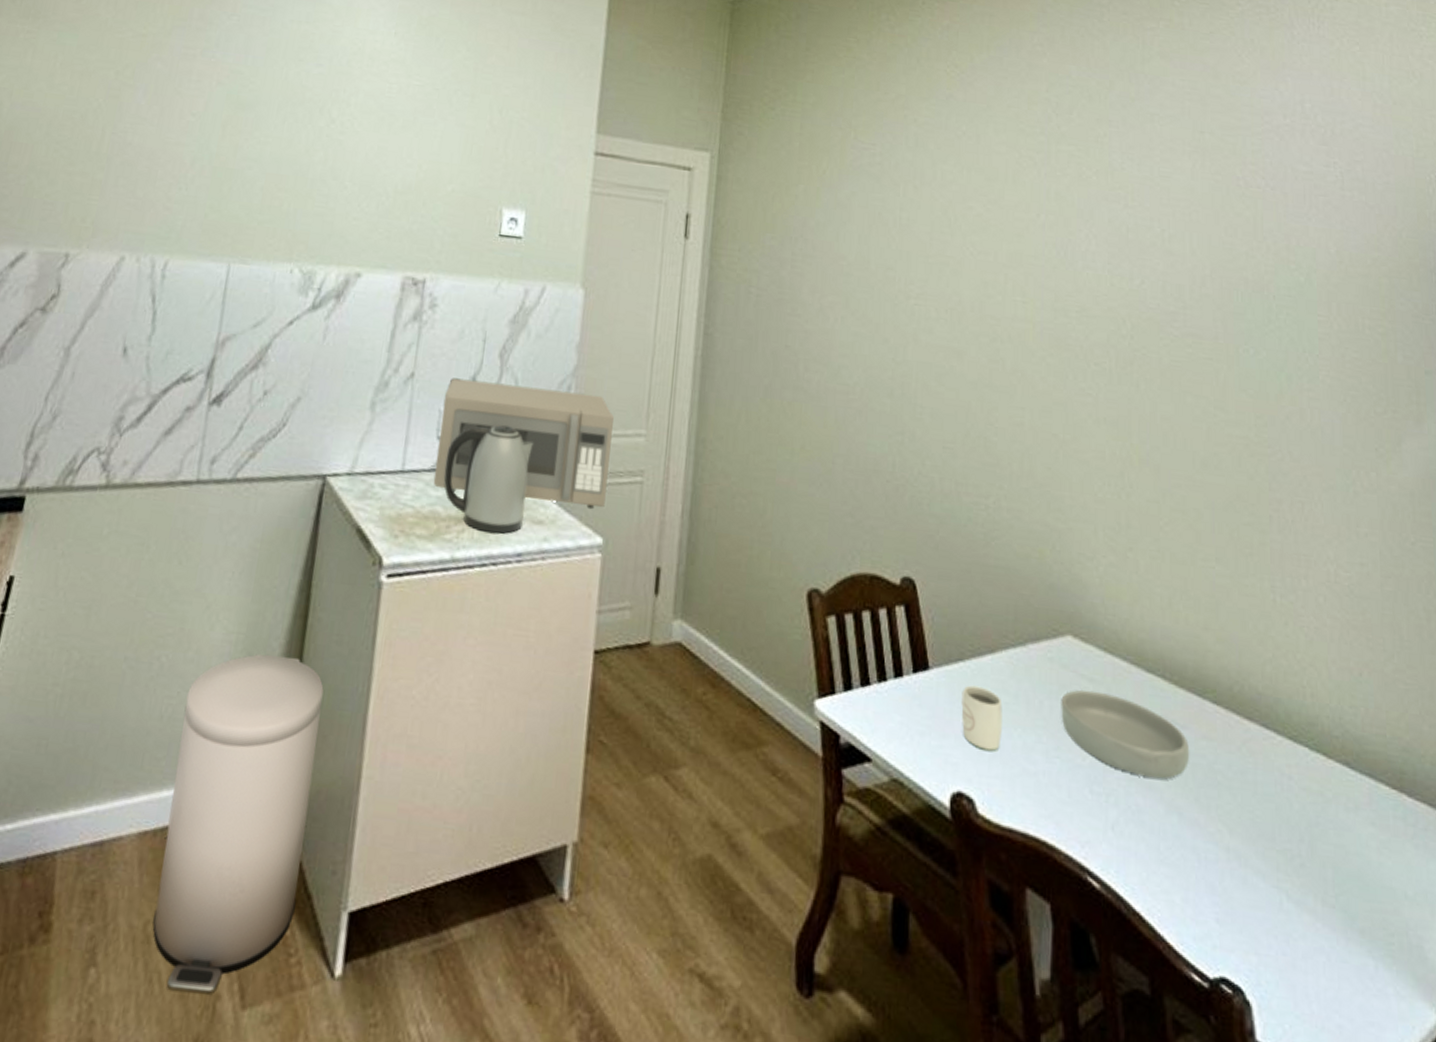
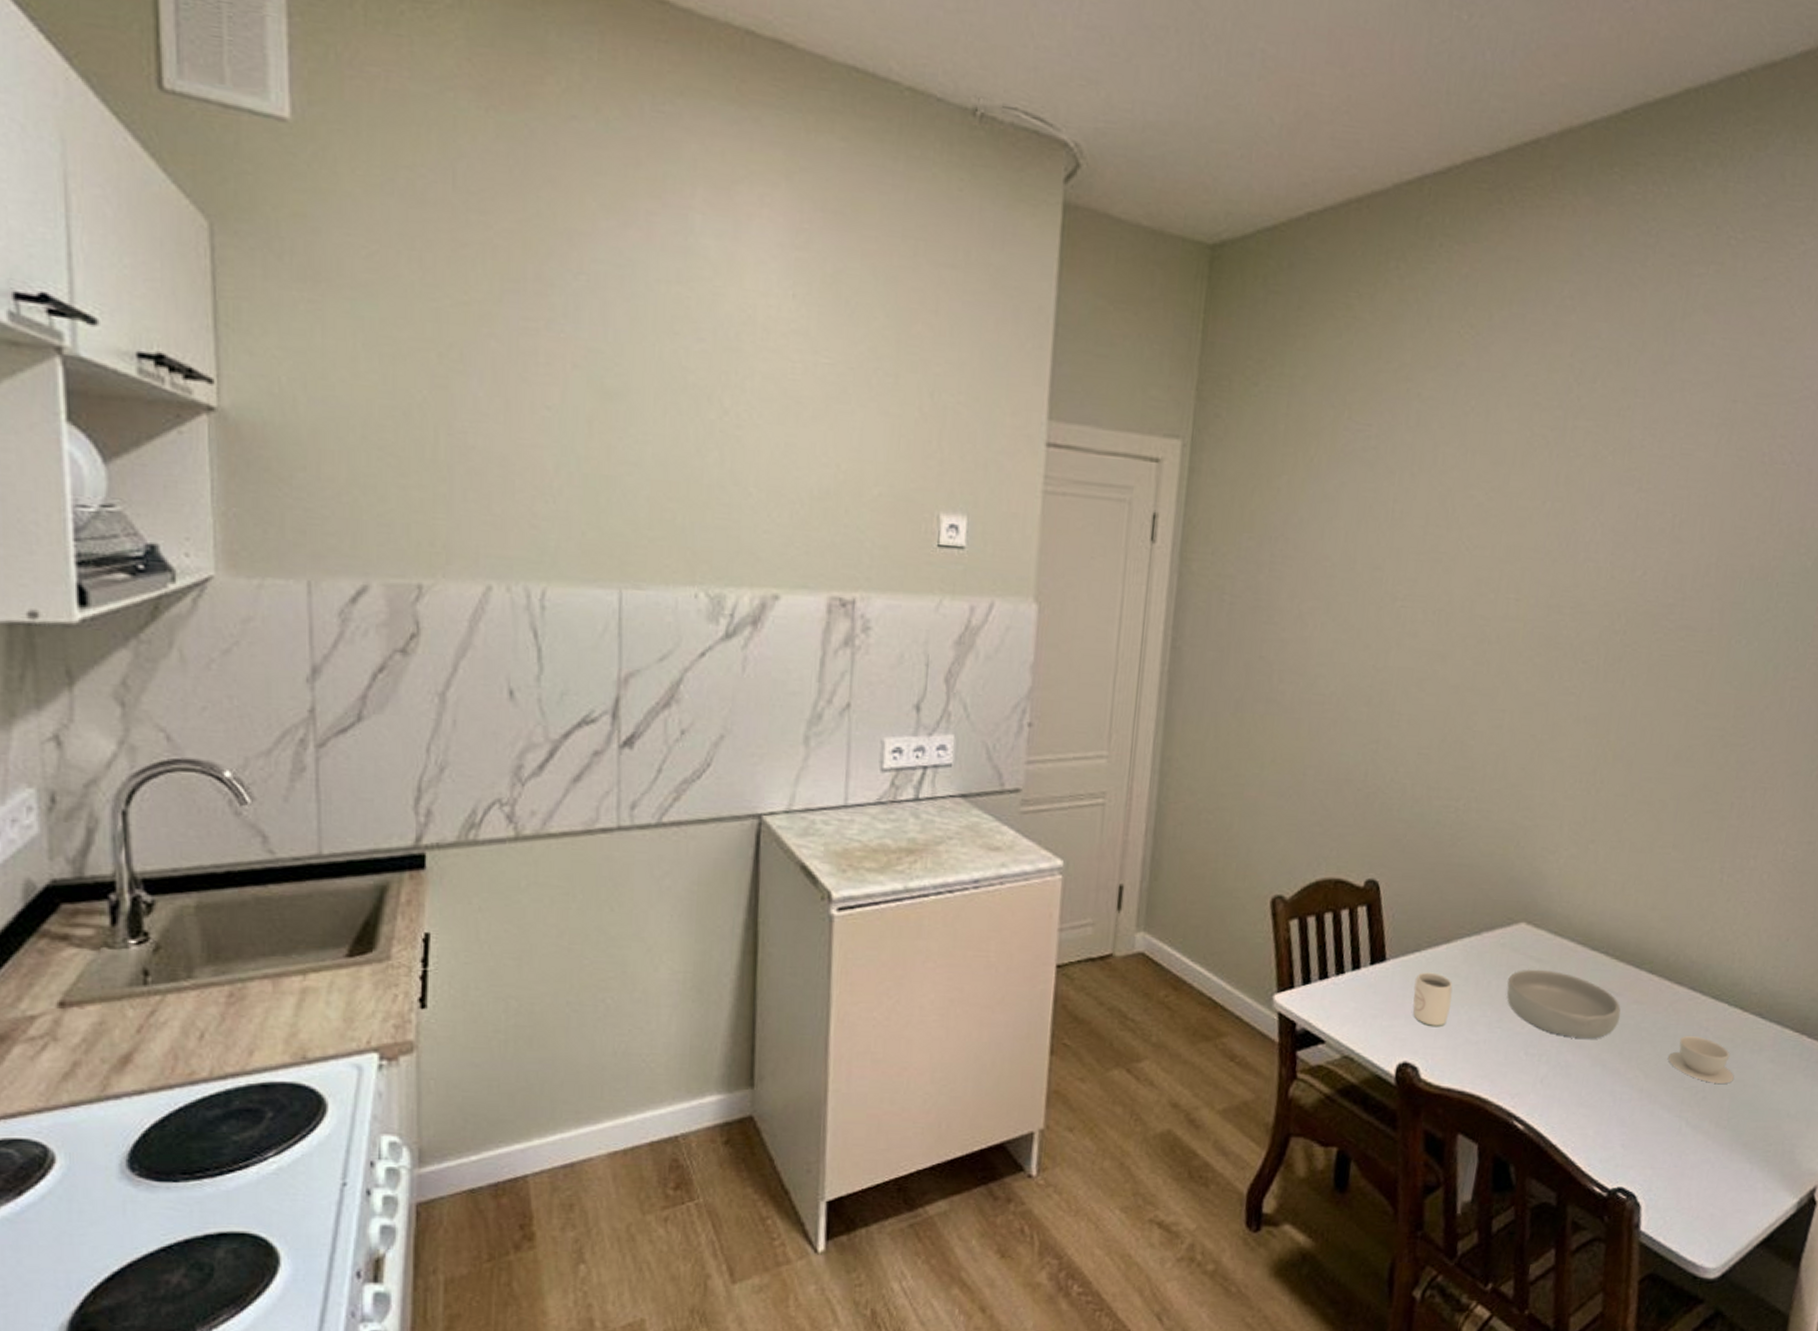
pedal bin: present [152,654,324,995] -> none [635,989,781,1276]
microwave: present [433,378,614,510] -> none [880,706,1073,834]
kettle: present [443,425,533,535] -> none [891,754,986,863]
teacup: none [1252,783,1332,849] -> present [1668,1036,1734,1084]

